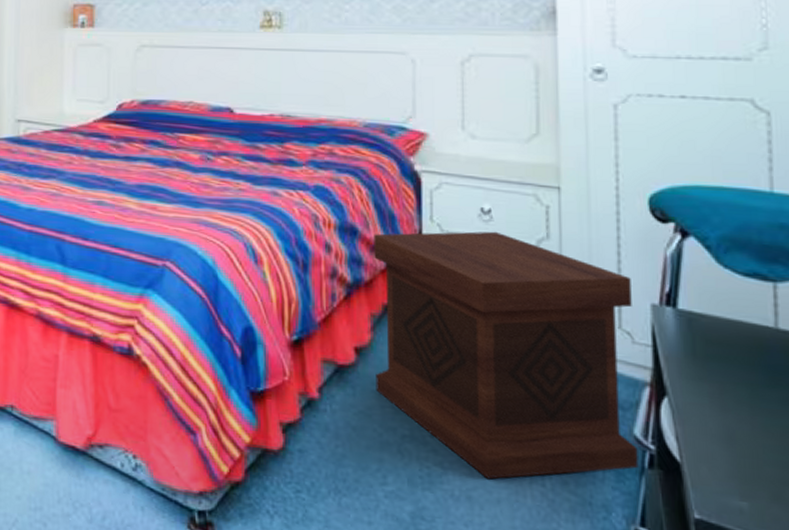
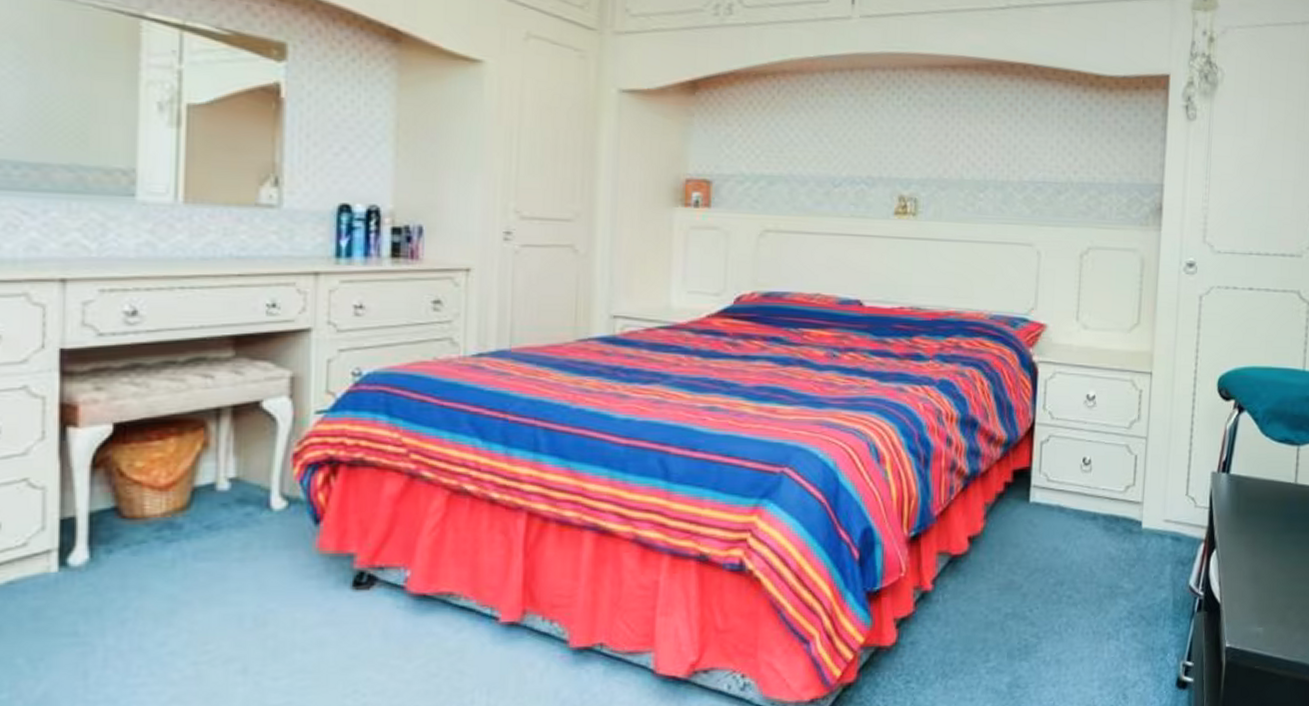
side table: present [374,231,638,480] -> none [985,416,1199,642]

